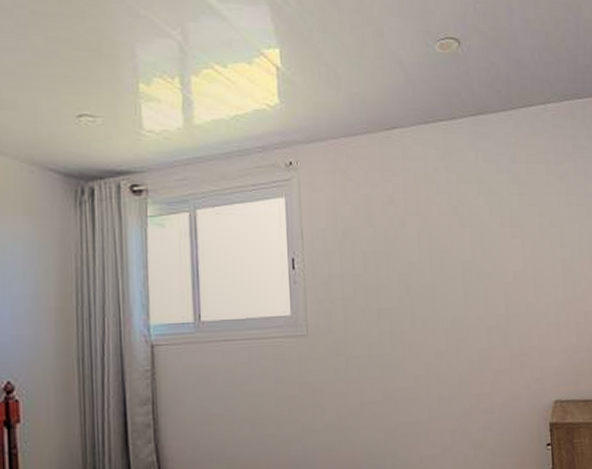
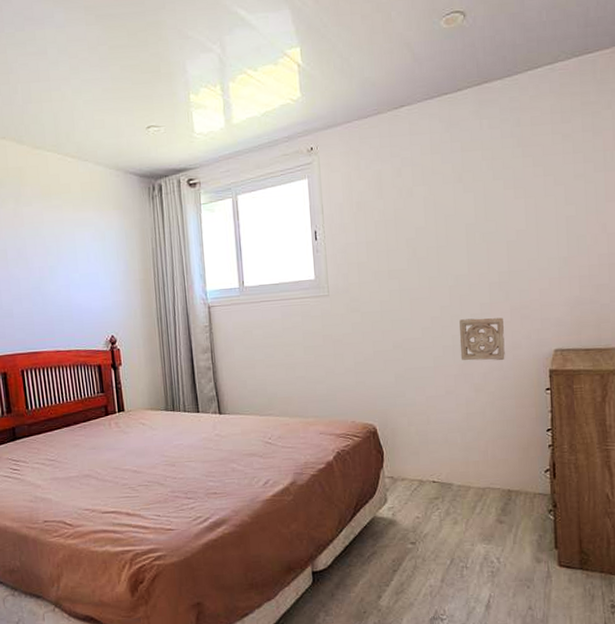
wall ornament: none [456,365,505,414] -> present [459,317,505,361]

